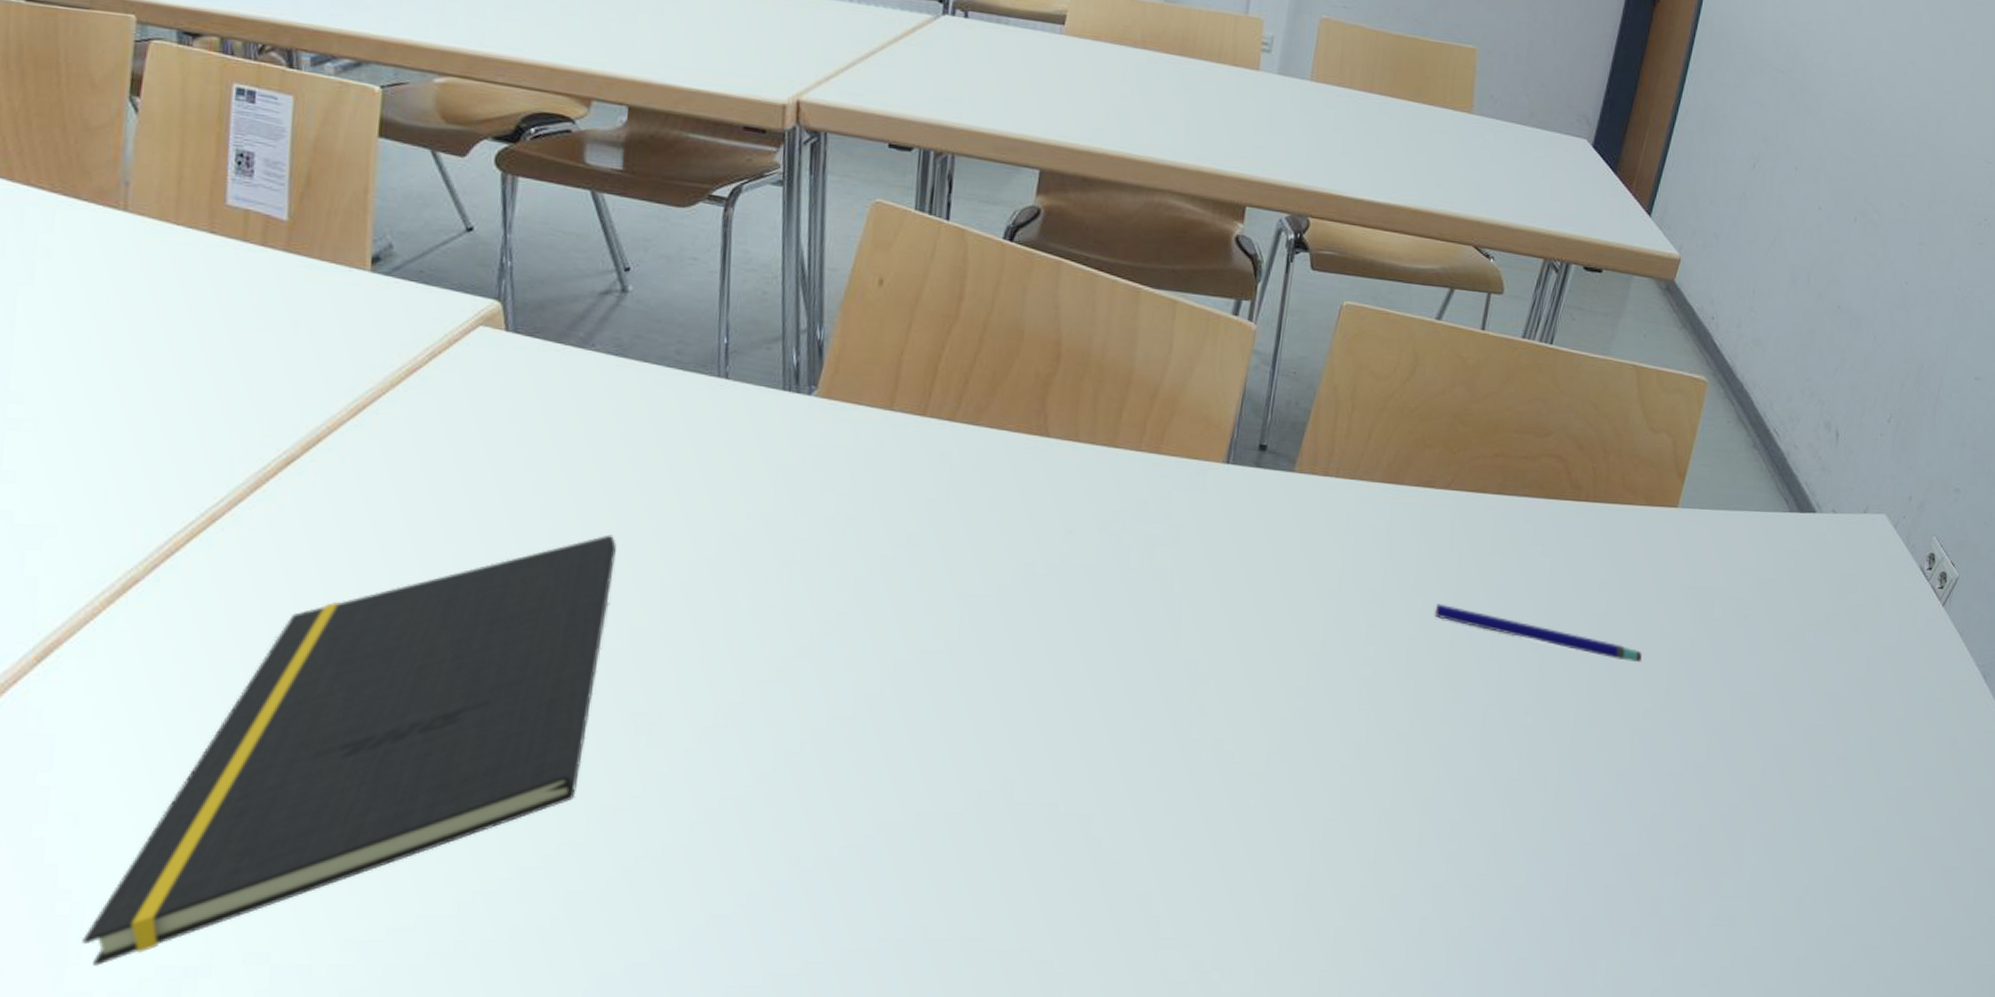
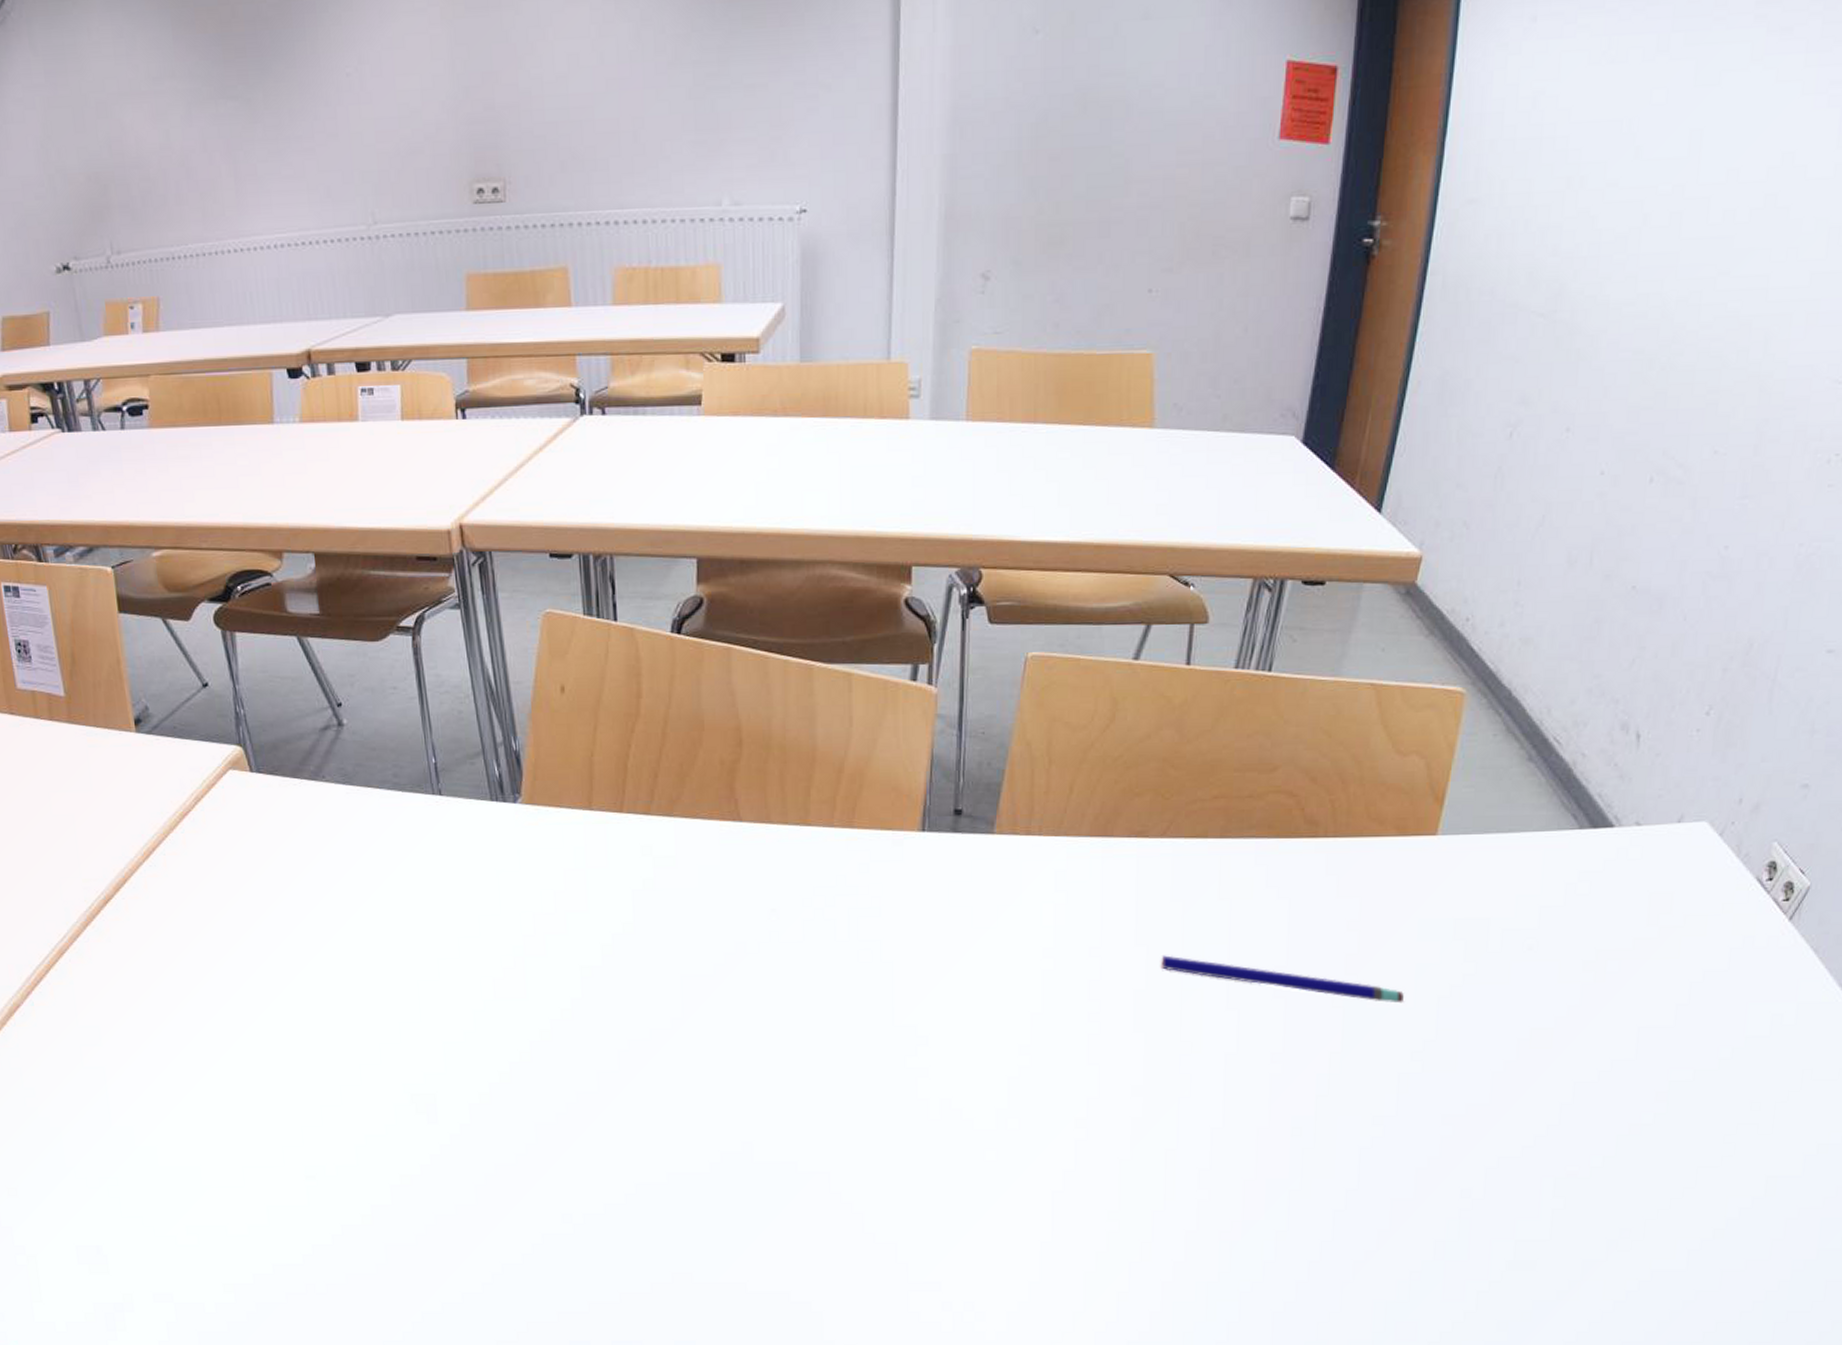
notepad: present [82,534,617,966] -> none [40,943,378,1303]

